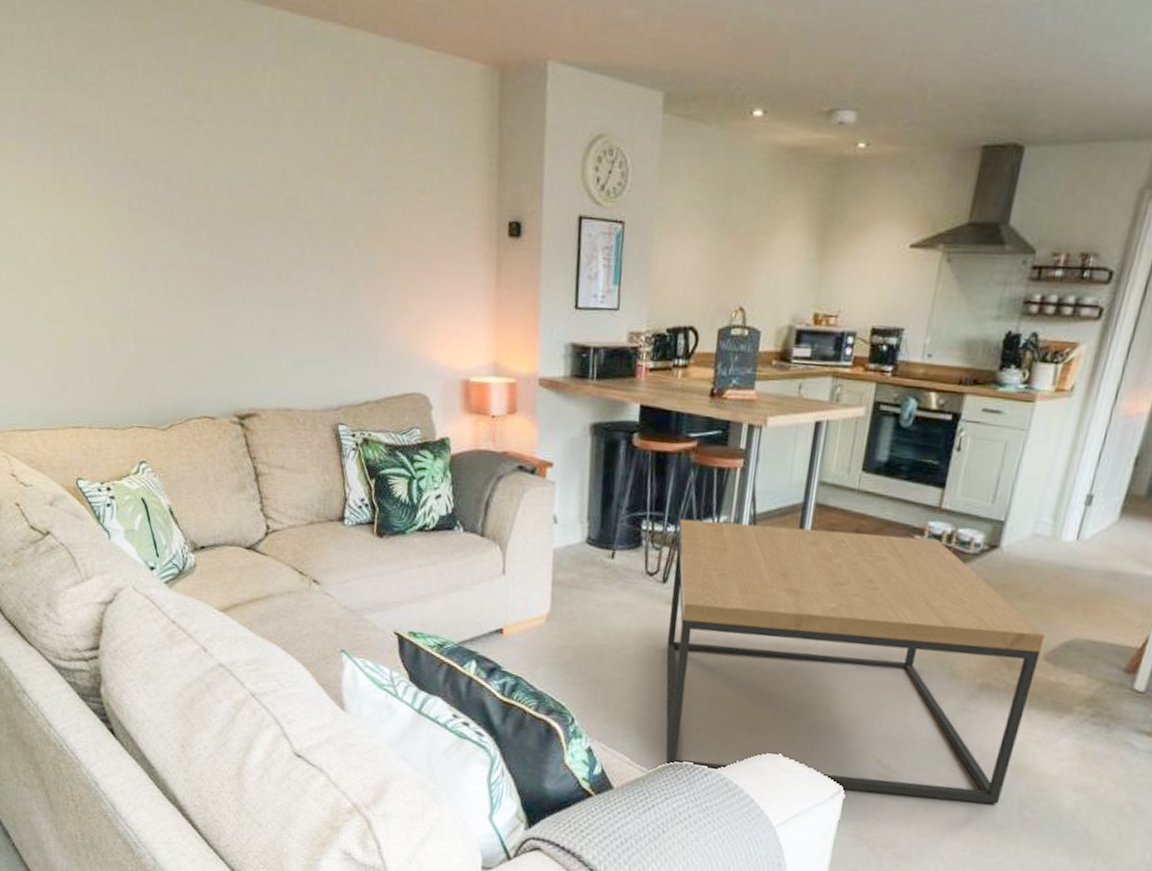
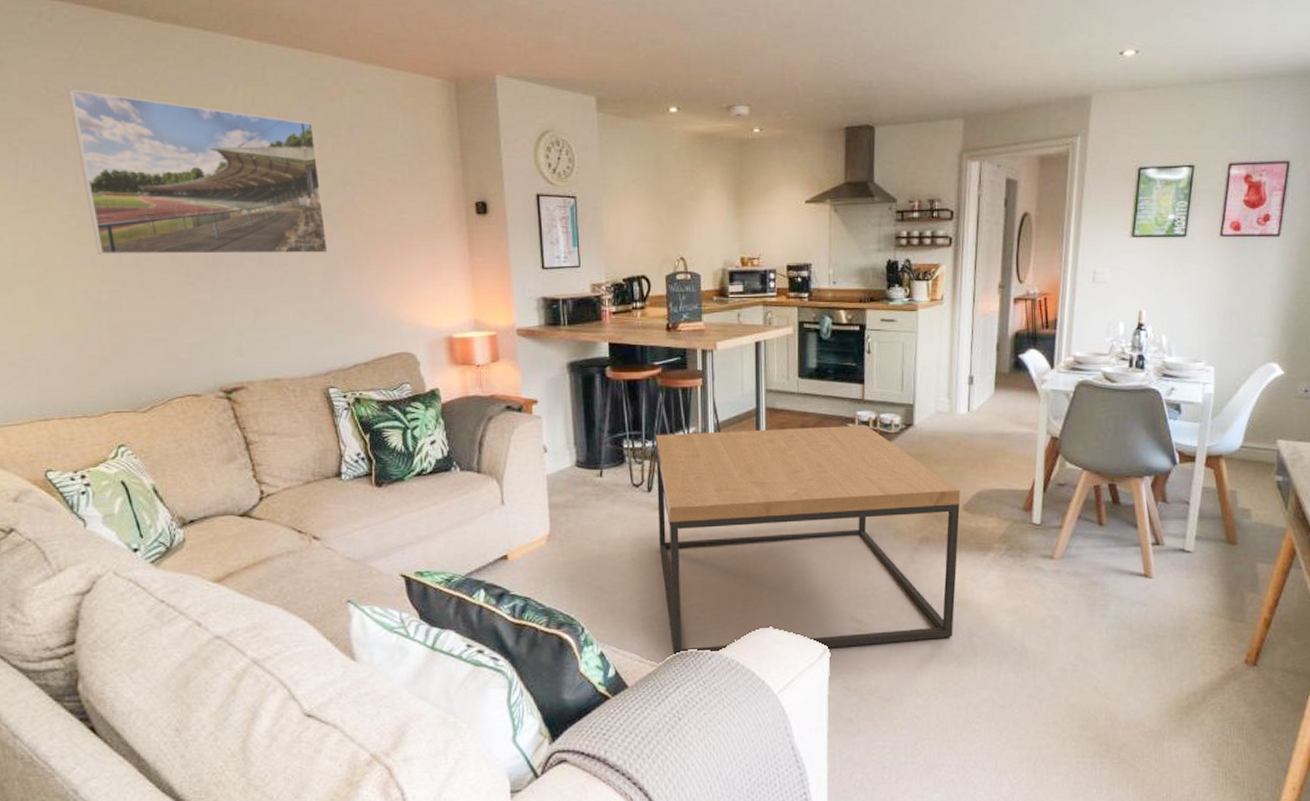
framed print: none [103,67,349,273] -> present [68,90,329,255]

